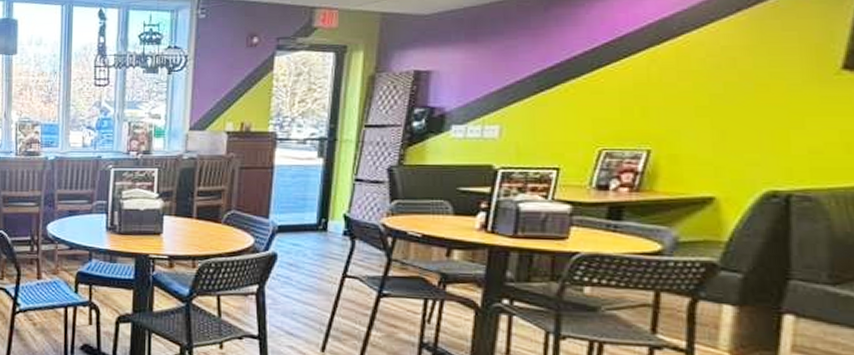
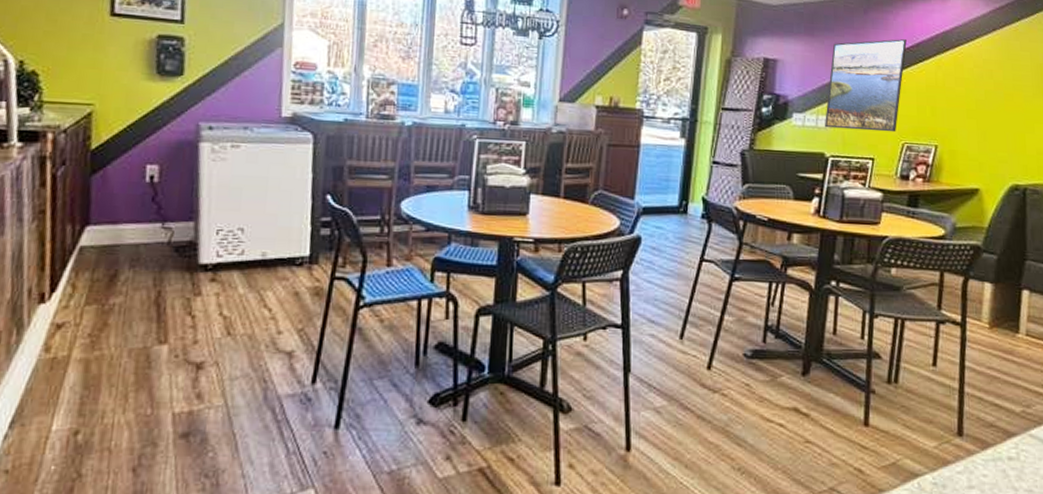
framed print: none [493,34,605,138] -> present [825,39,907,133]

